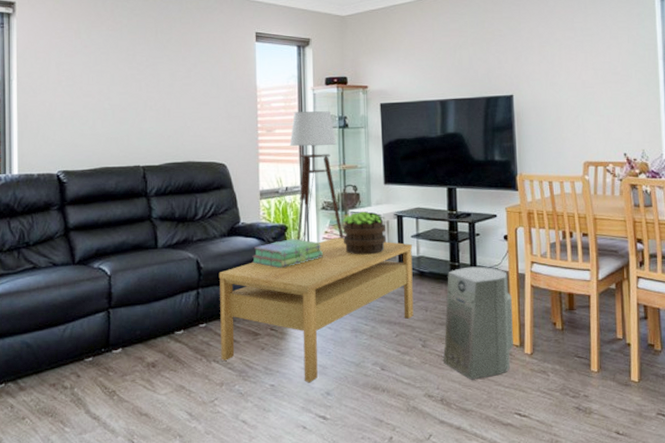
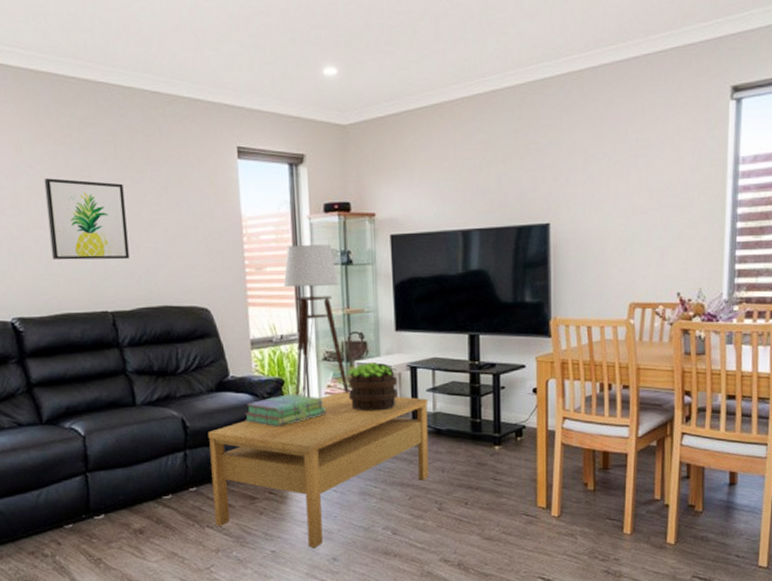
wall art: none [96,56,161,123] -> present [44,178,130,260]
air purifier: present [443,266,513,380] -> none [461,423,539,544]

